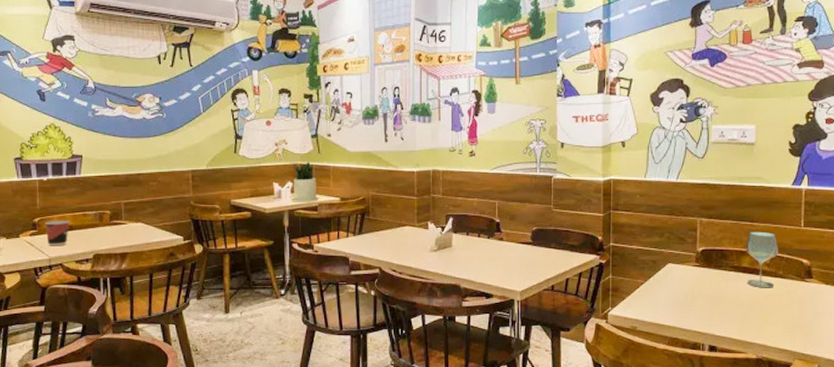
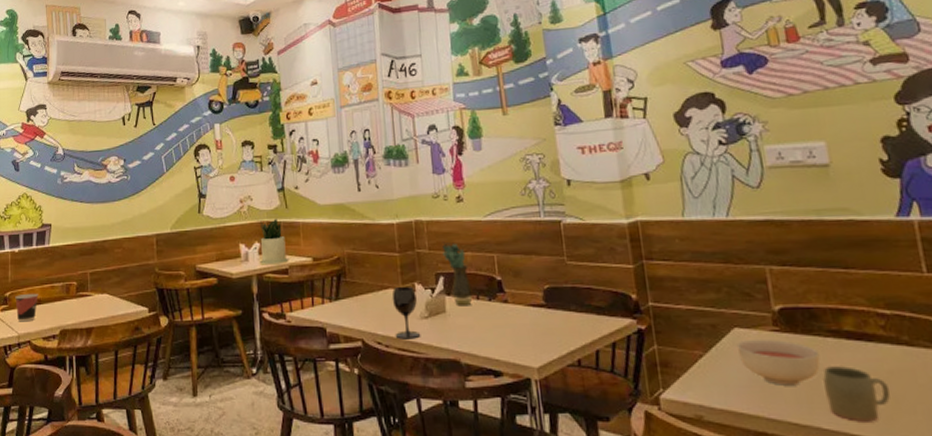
wine glass: none [408,224,429,268] -> present [391,286,420,339]
vase: none [453,189,476,242] -> present [442,241,474,307]
bowl: none [668,271,723,305] -> present [736,338,820,386]
mug: none [722,292,764,331] -> present [823,366,891,422]
wine glass: present [745,231,779,288] -> none [842,280,898,361]

